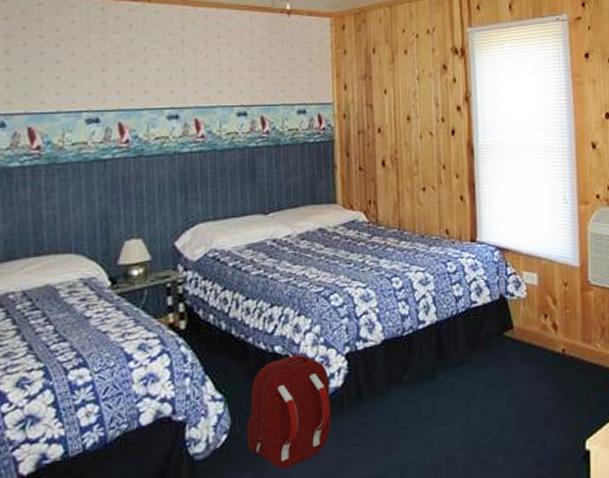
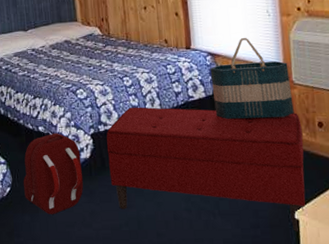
bench: none [365,316,598,466] -> present [106,107,306,233]
tote bag: none [498,228,589,329] -> present [210,37,294,119]

